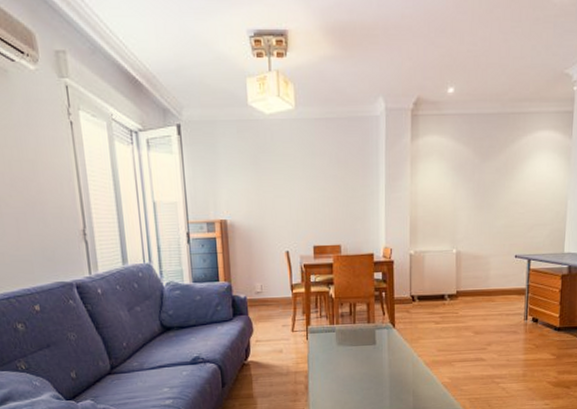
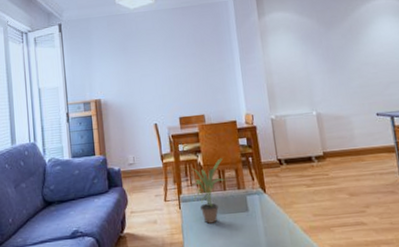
potted plant: none [322,291,357,355] -> present [191,158,226,224]

